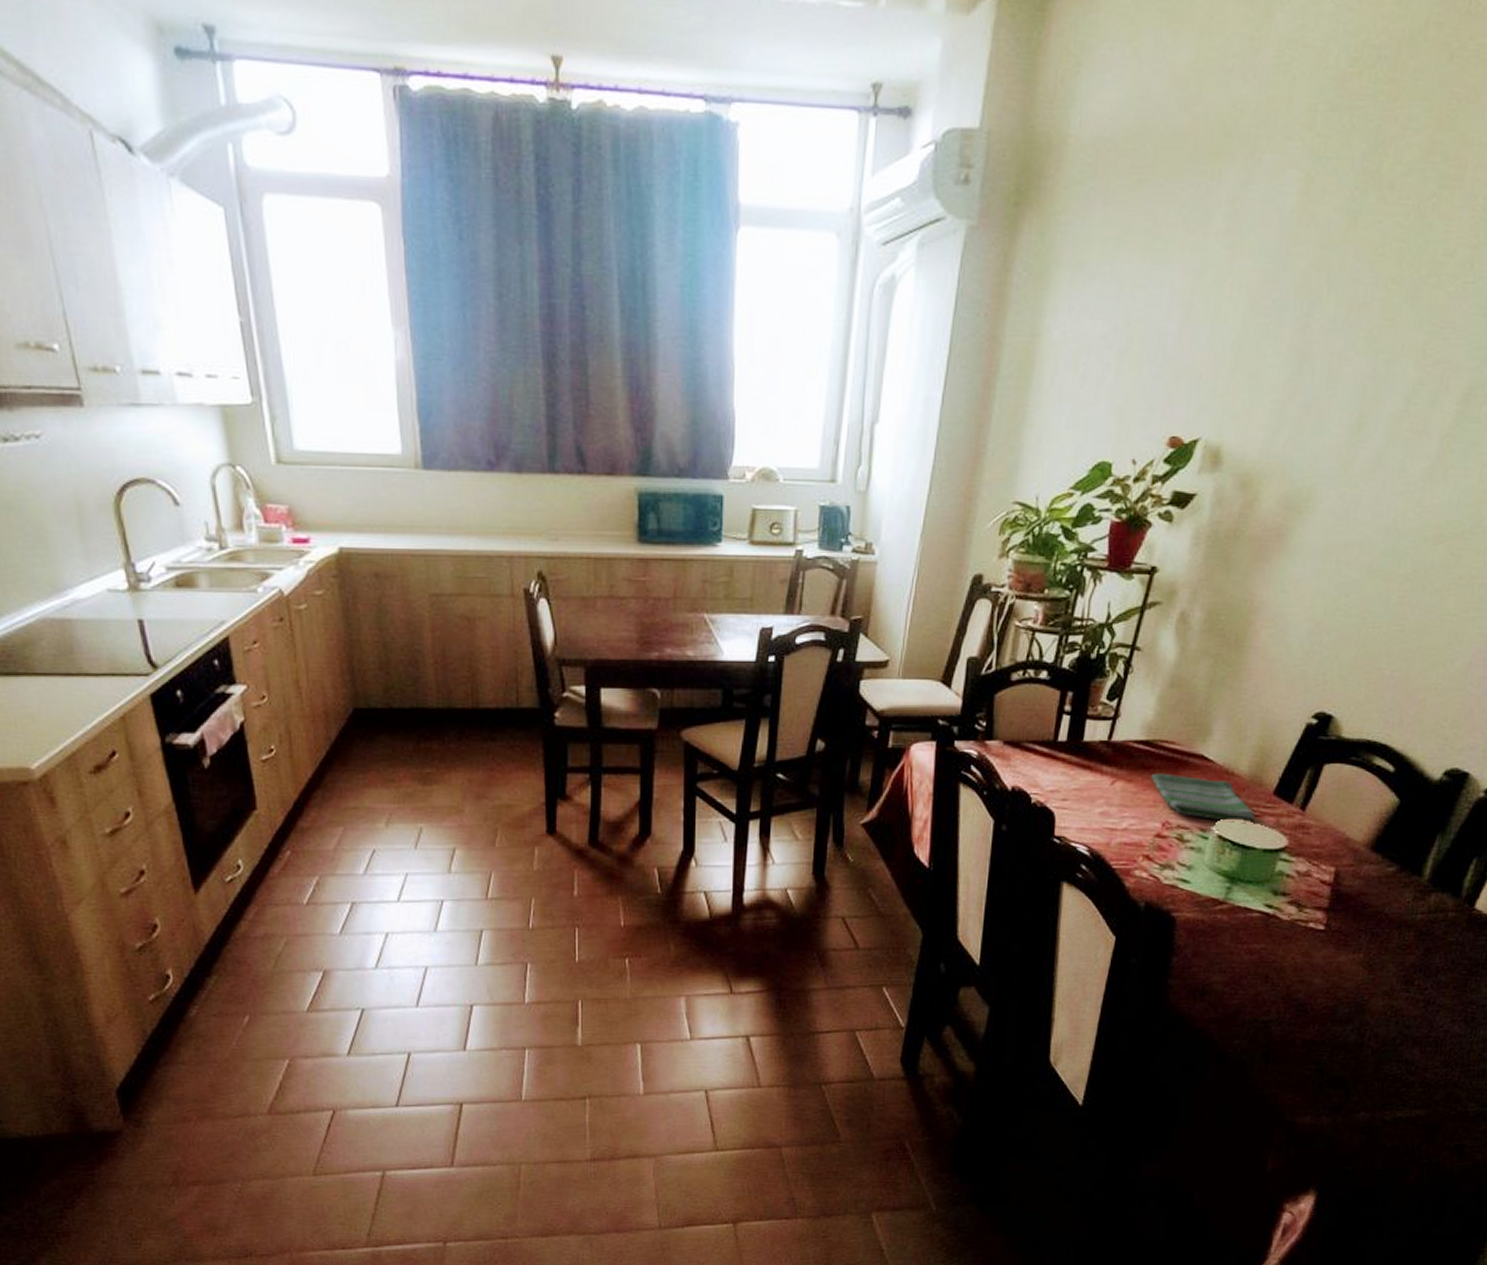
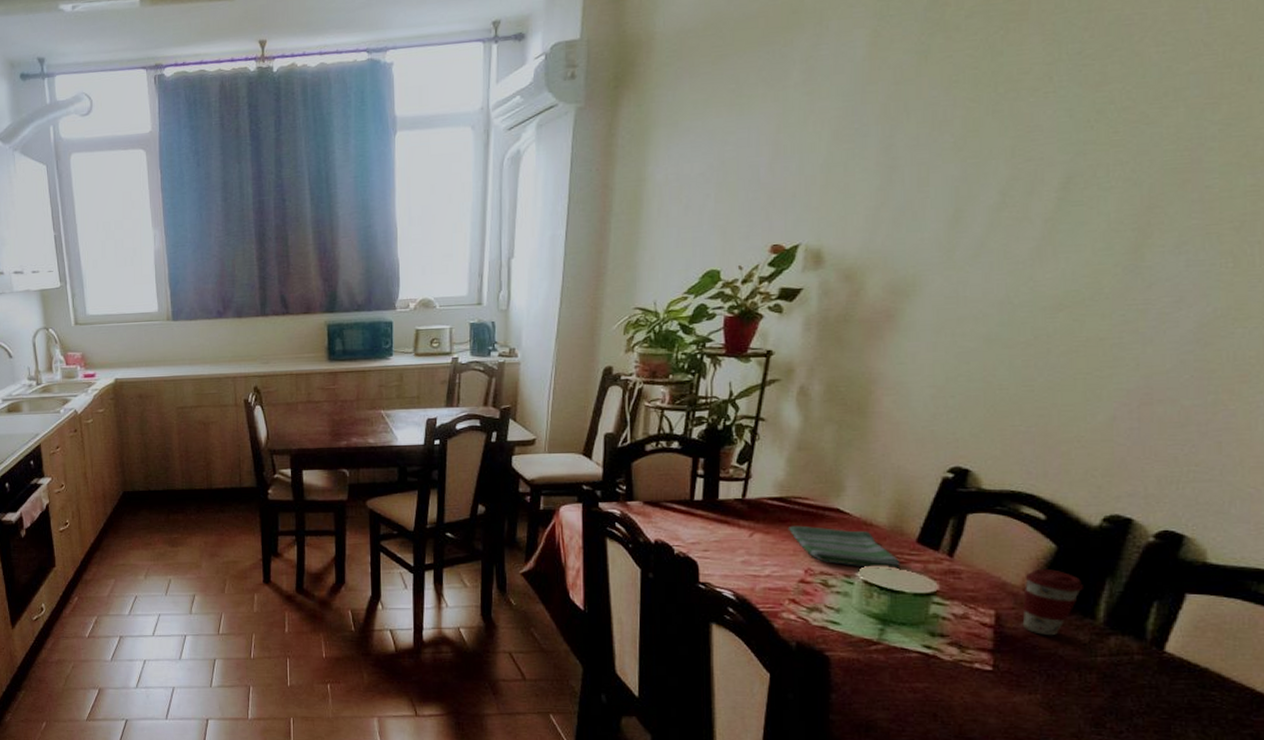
coffee cup: none [1357,825,1417,894] -> present [1022,569,1085,636]

